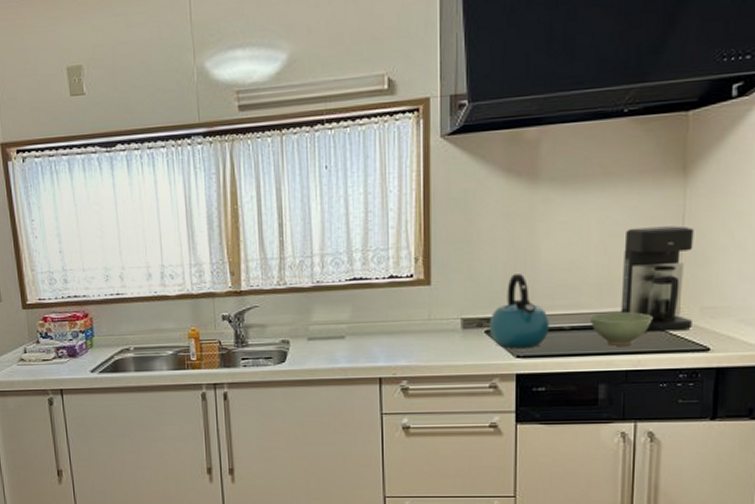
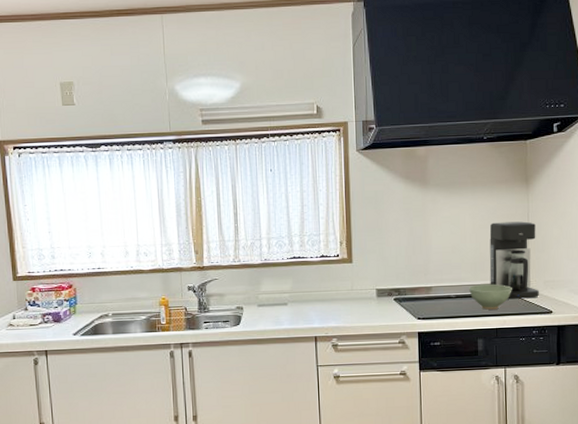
kettle: present [489,274,549,349] -> none [397,255,440,313]

